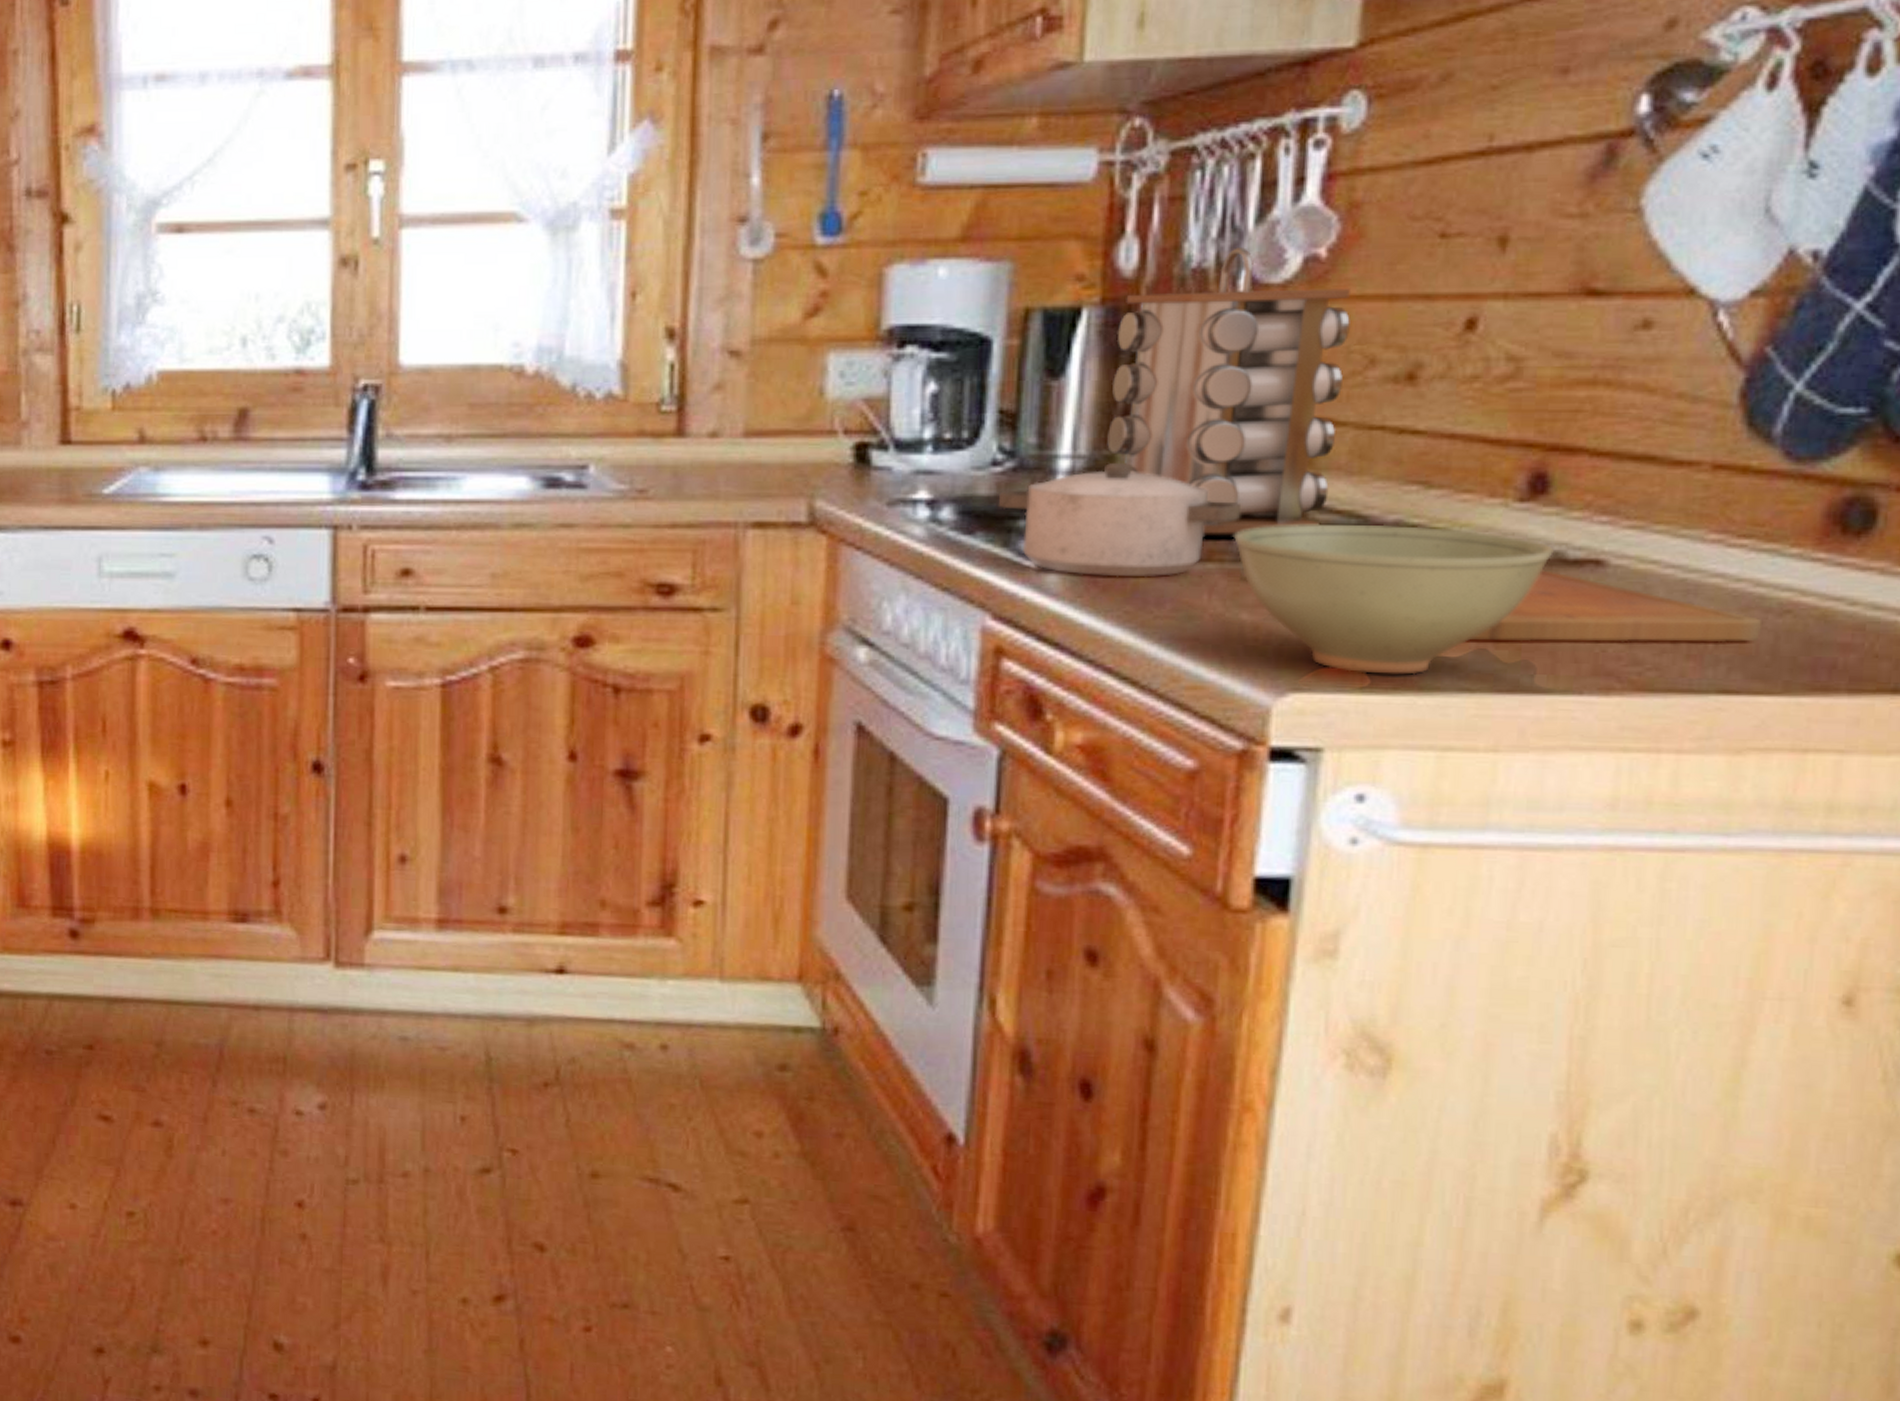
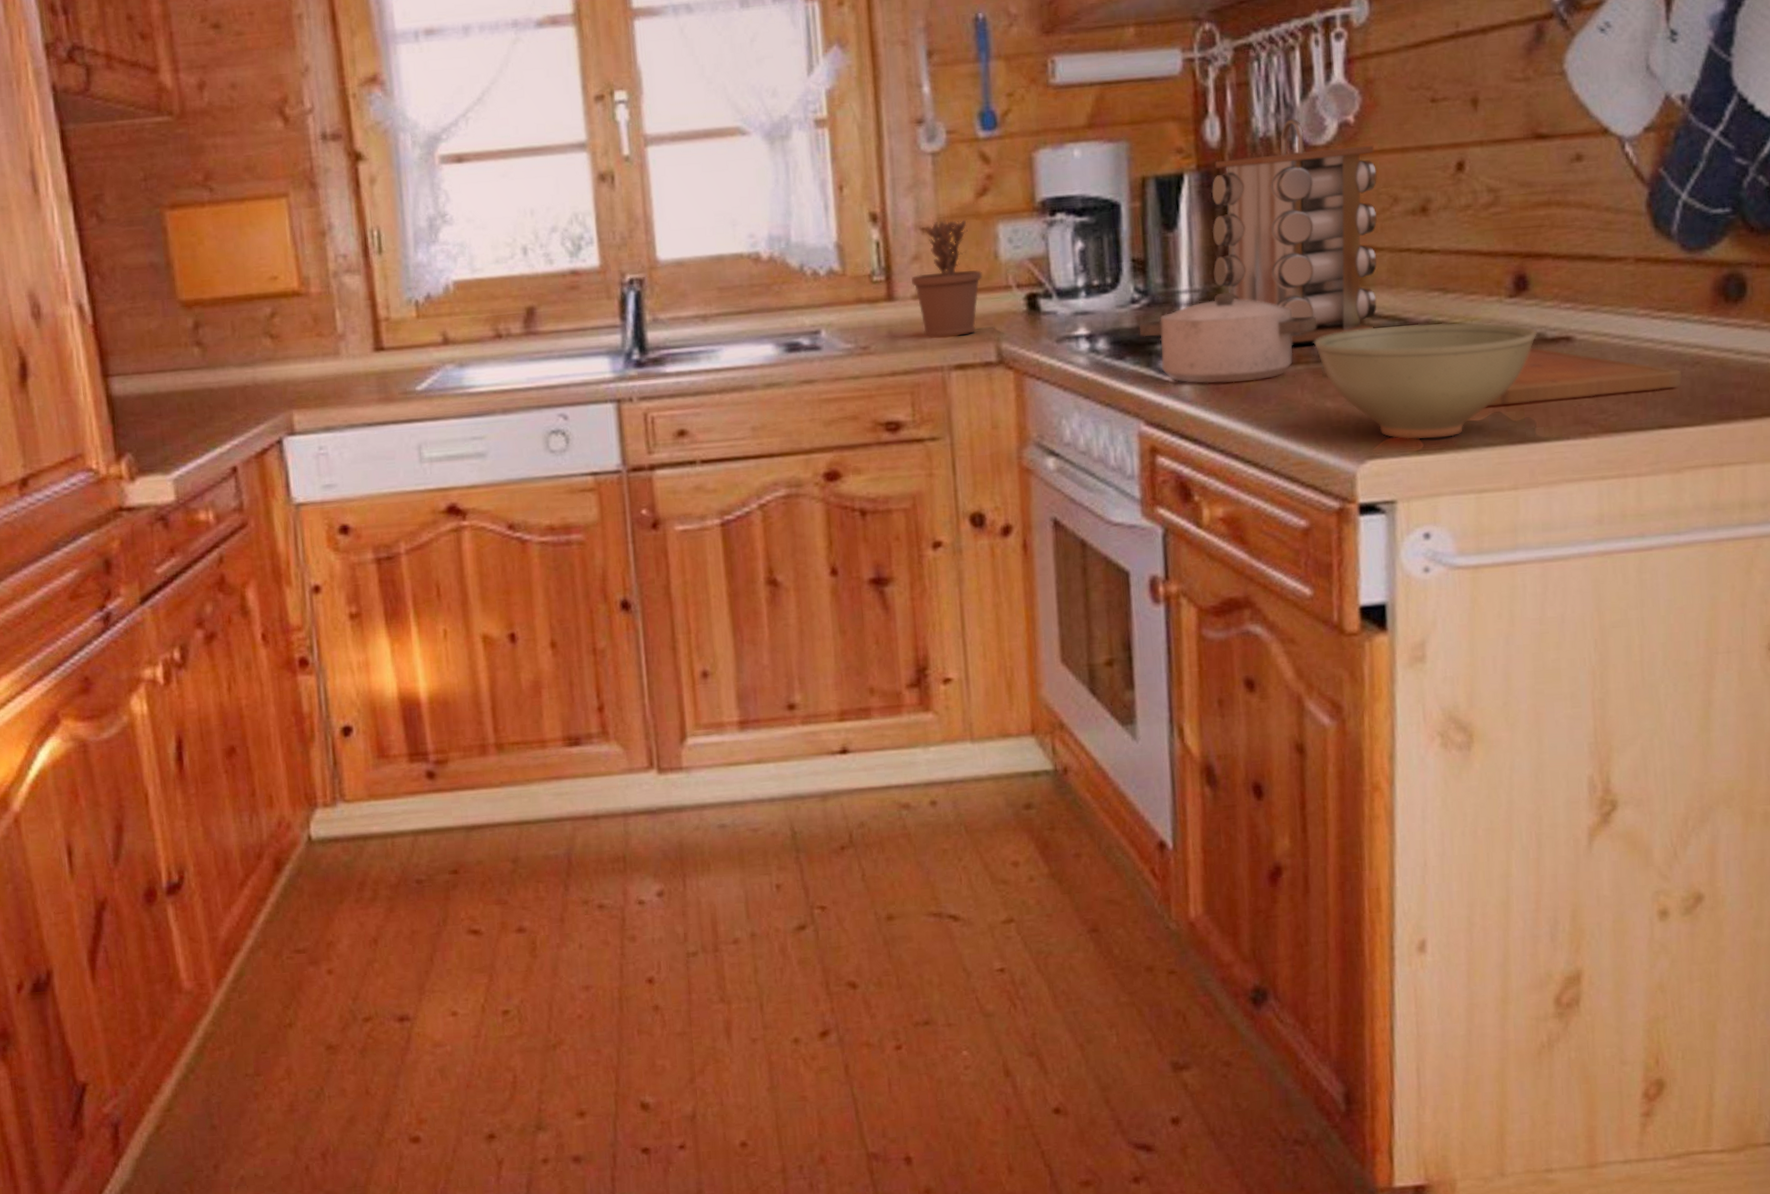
flower pot: none [710,343,801,487] -> present [911,219,983,338]

